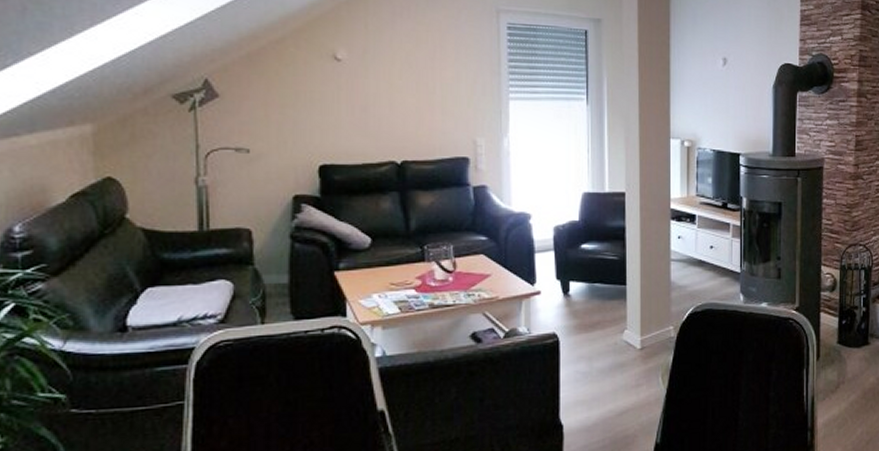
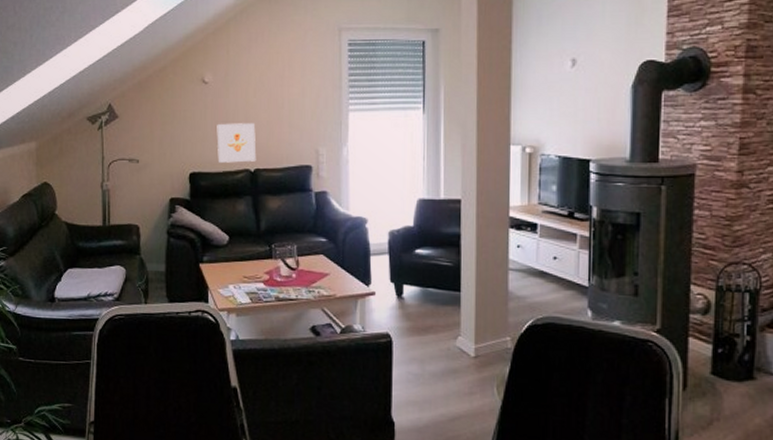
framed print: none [353,108,404,154] -> present [217,123,257,163]

